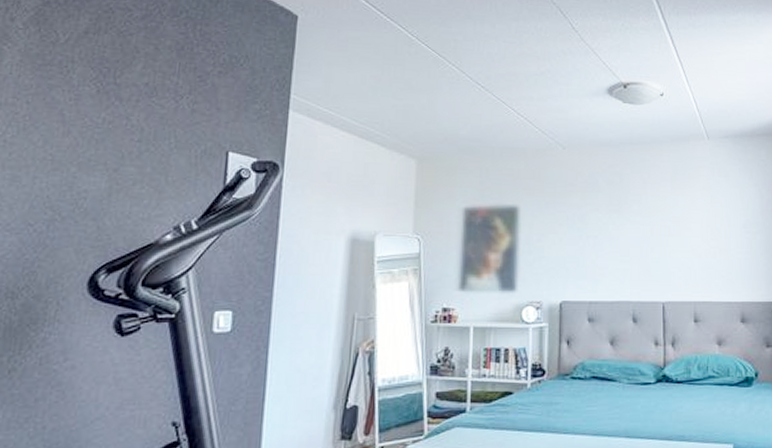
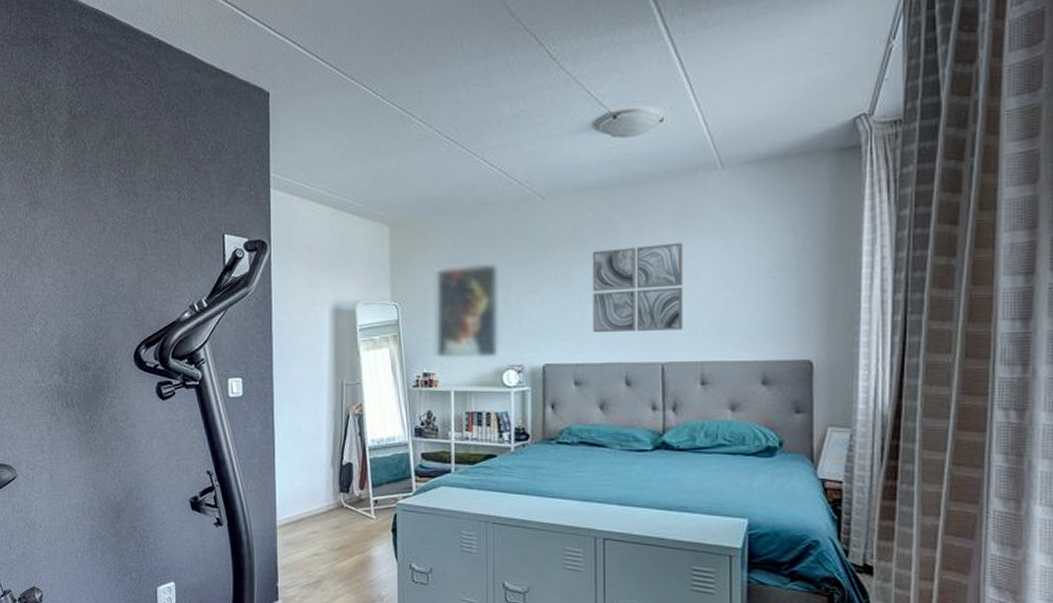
wall art: none [605,197,680,274] -> present [592,242,684,333]

